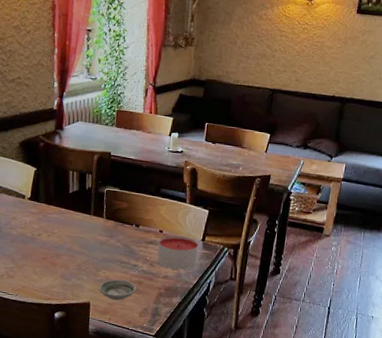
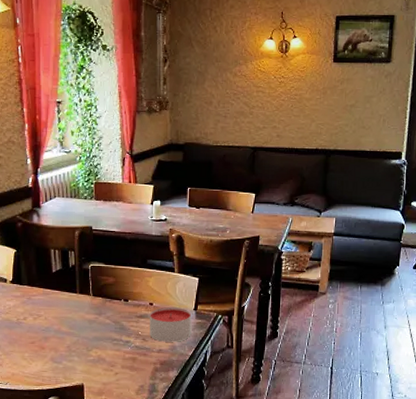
saucer: present [99,279,137,301] -> none [91,357,131,379]

